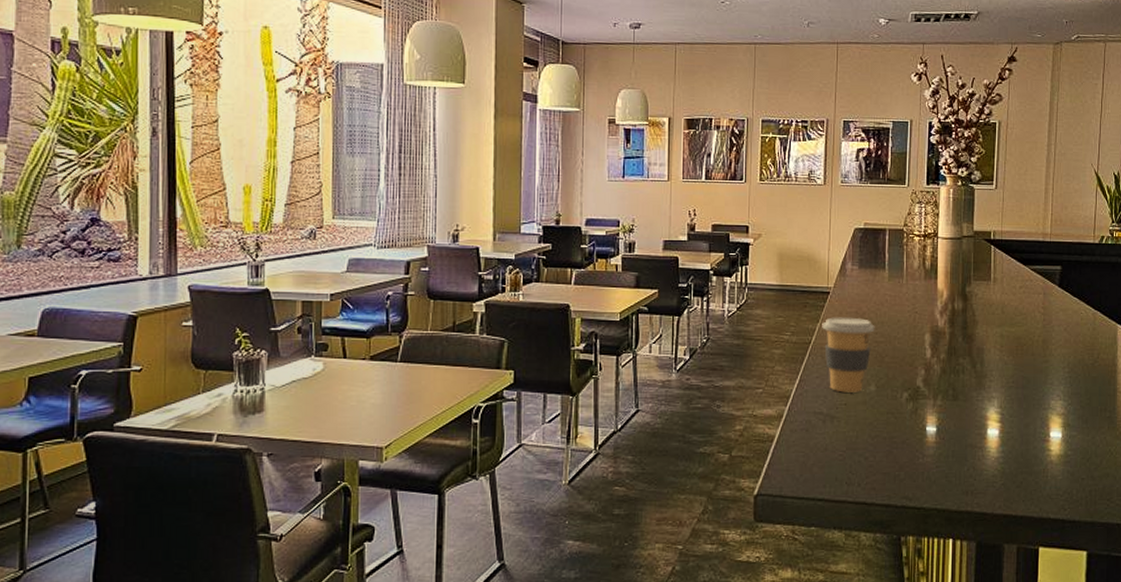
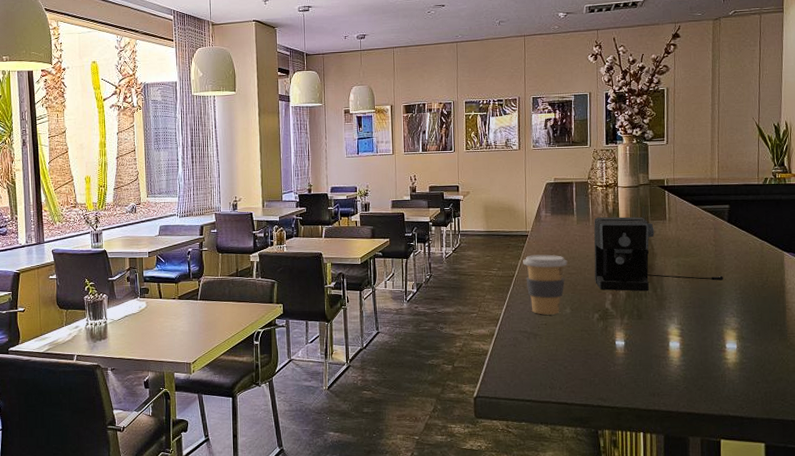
coffee maker: none [906,273,1051,367] -> present [594,216,724,292]

